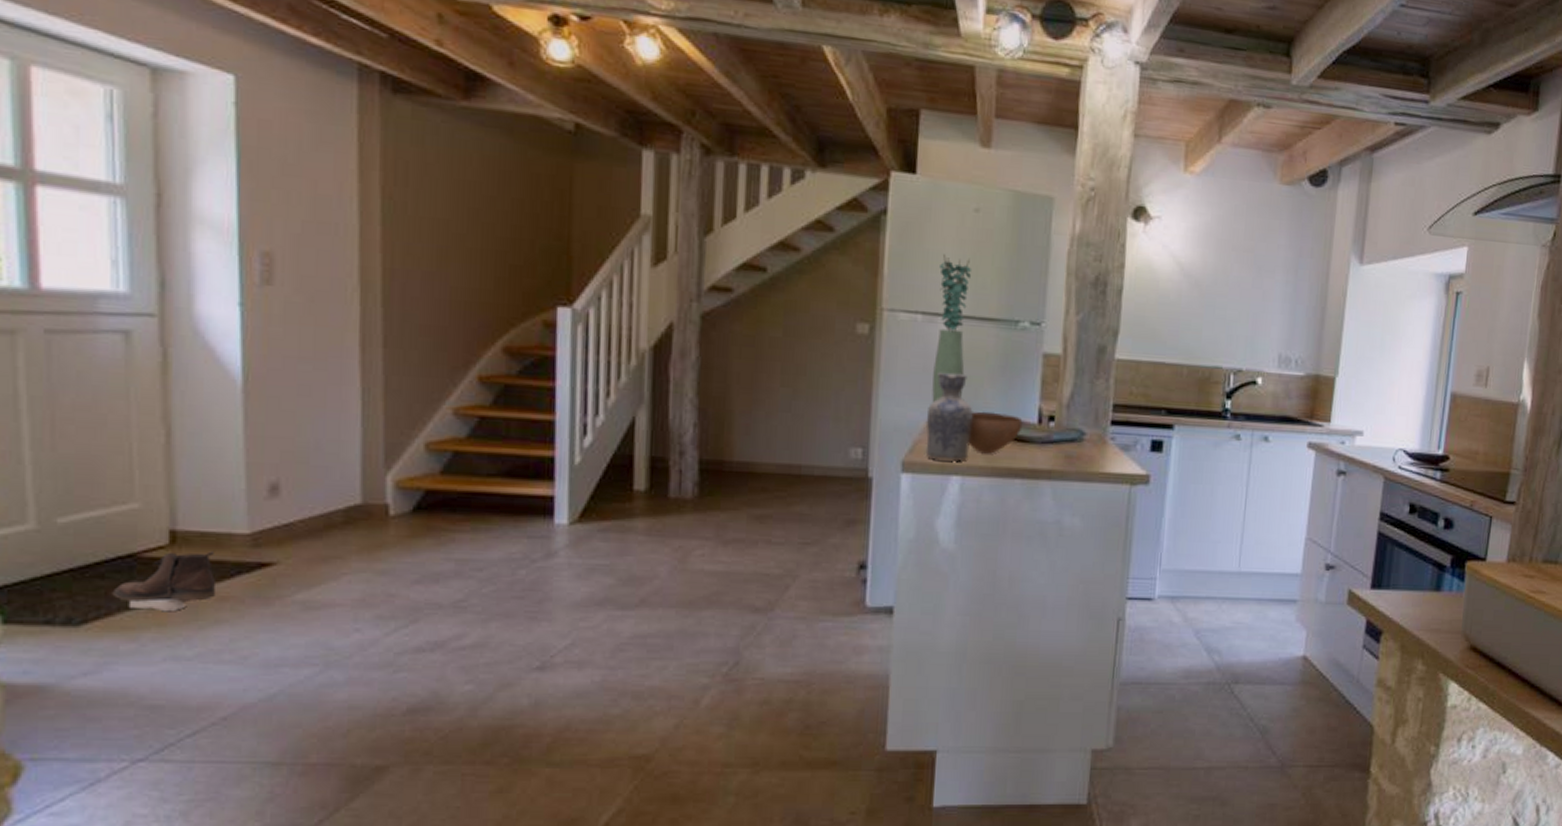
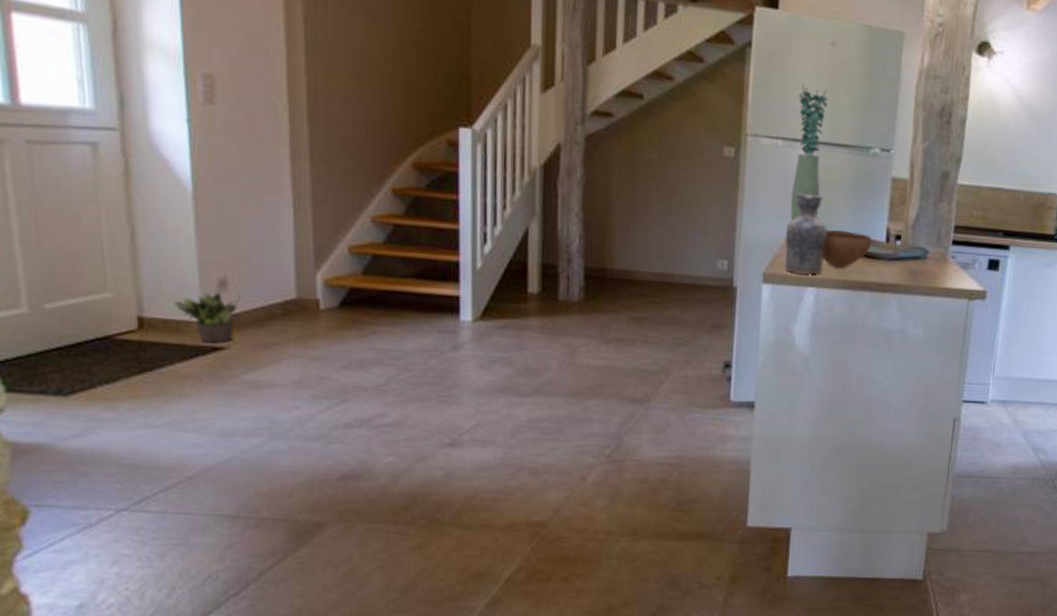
boot: present [112,551,217,612] -> none [93,335,179,387]
potted plant: none [214,497,295,558] -> present [174,290,241,343]

